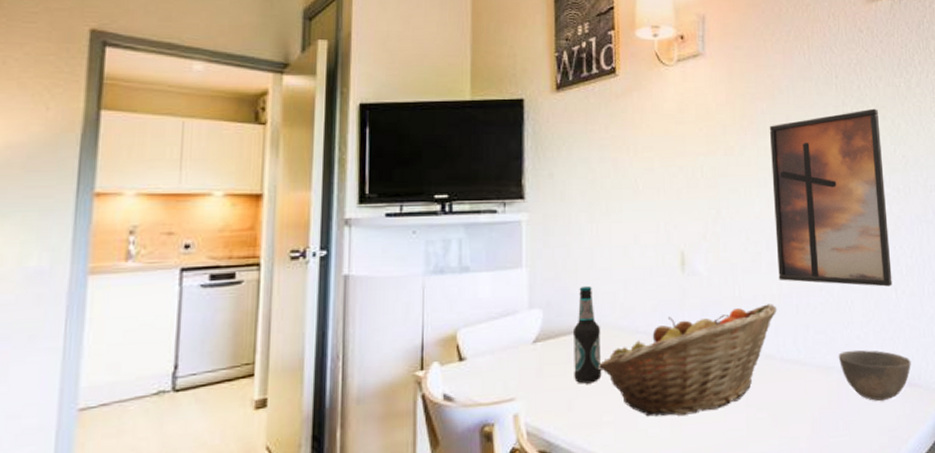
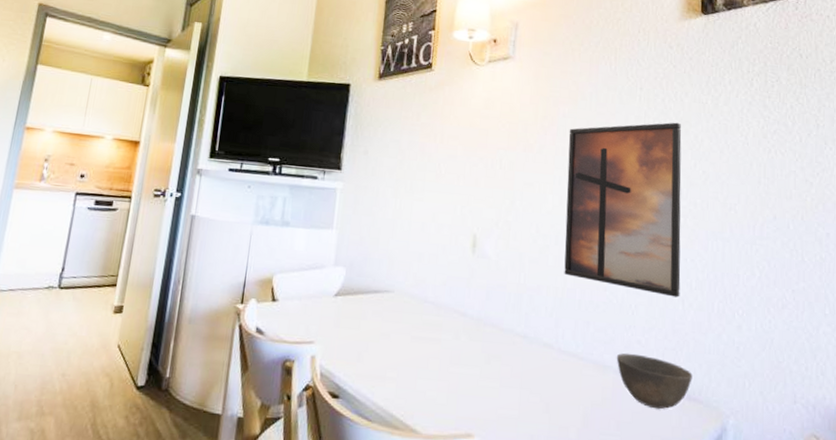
bottle: present [572,285,602,384] -> none [366,252,394,341]
fruit basket: present [597,304,777,417] -> none [387,292,560,386]

